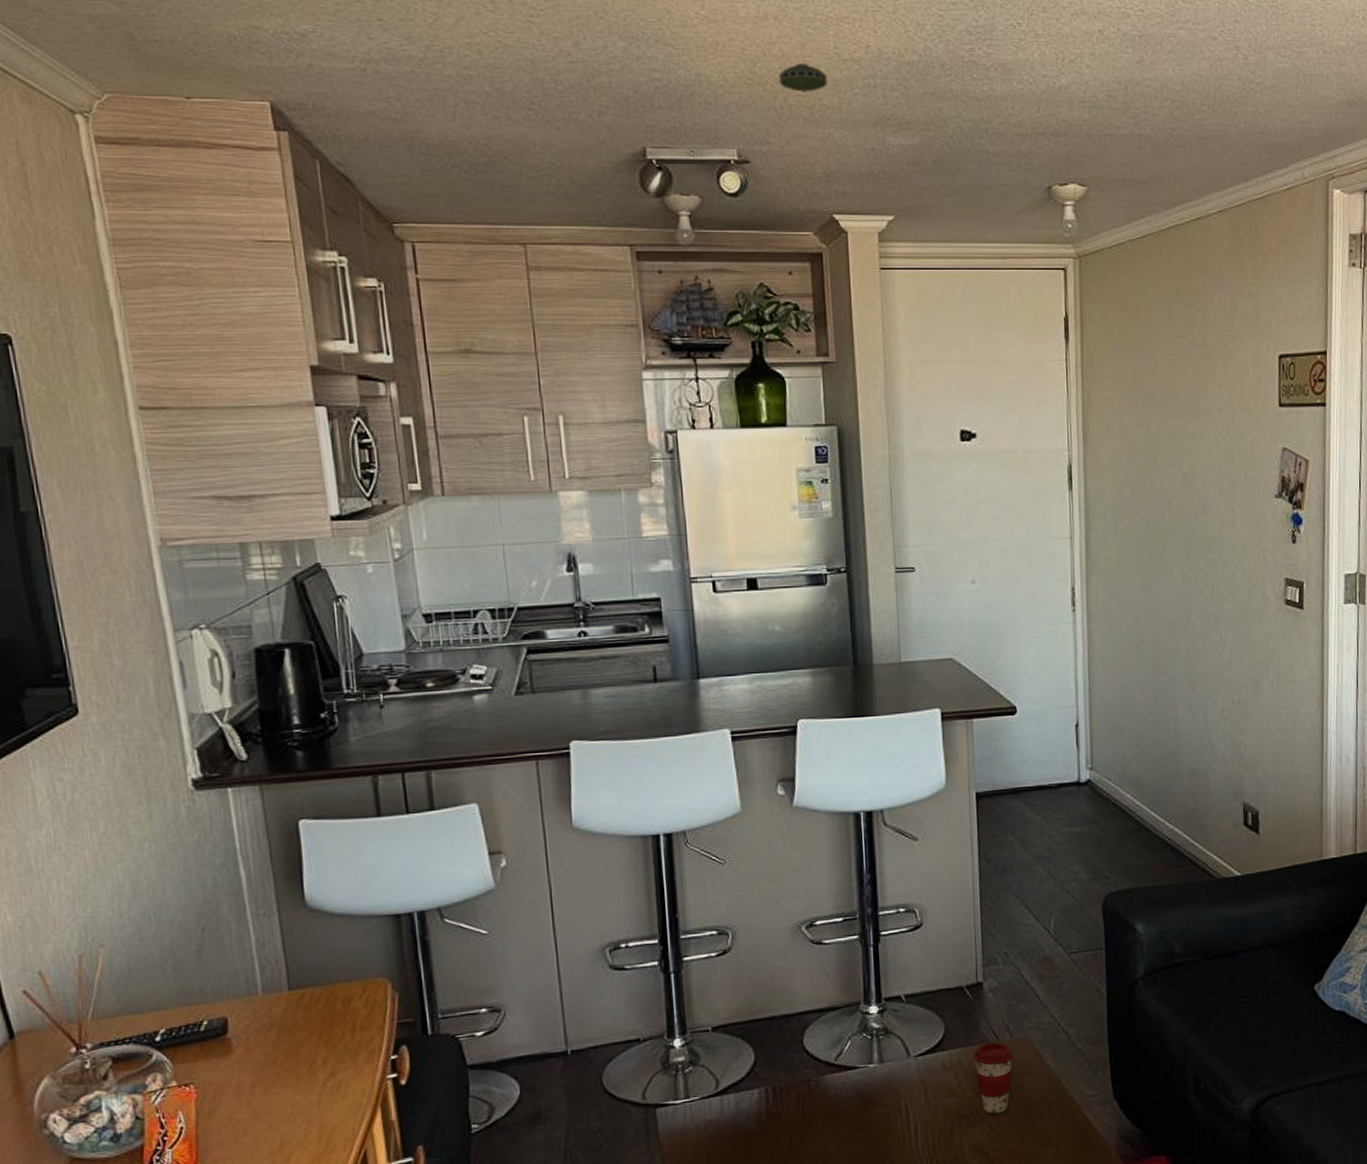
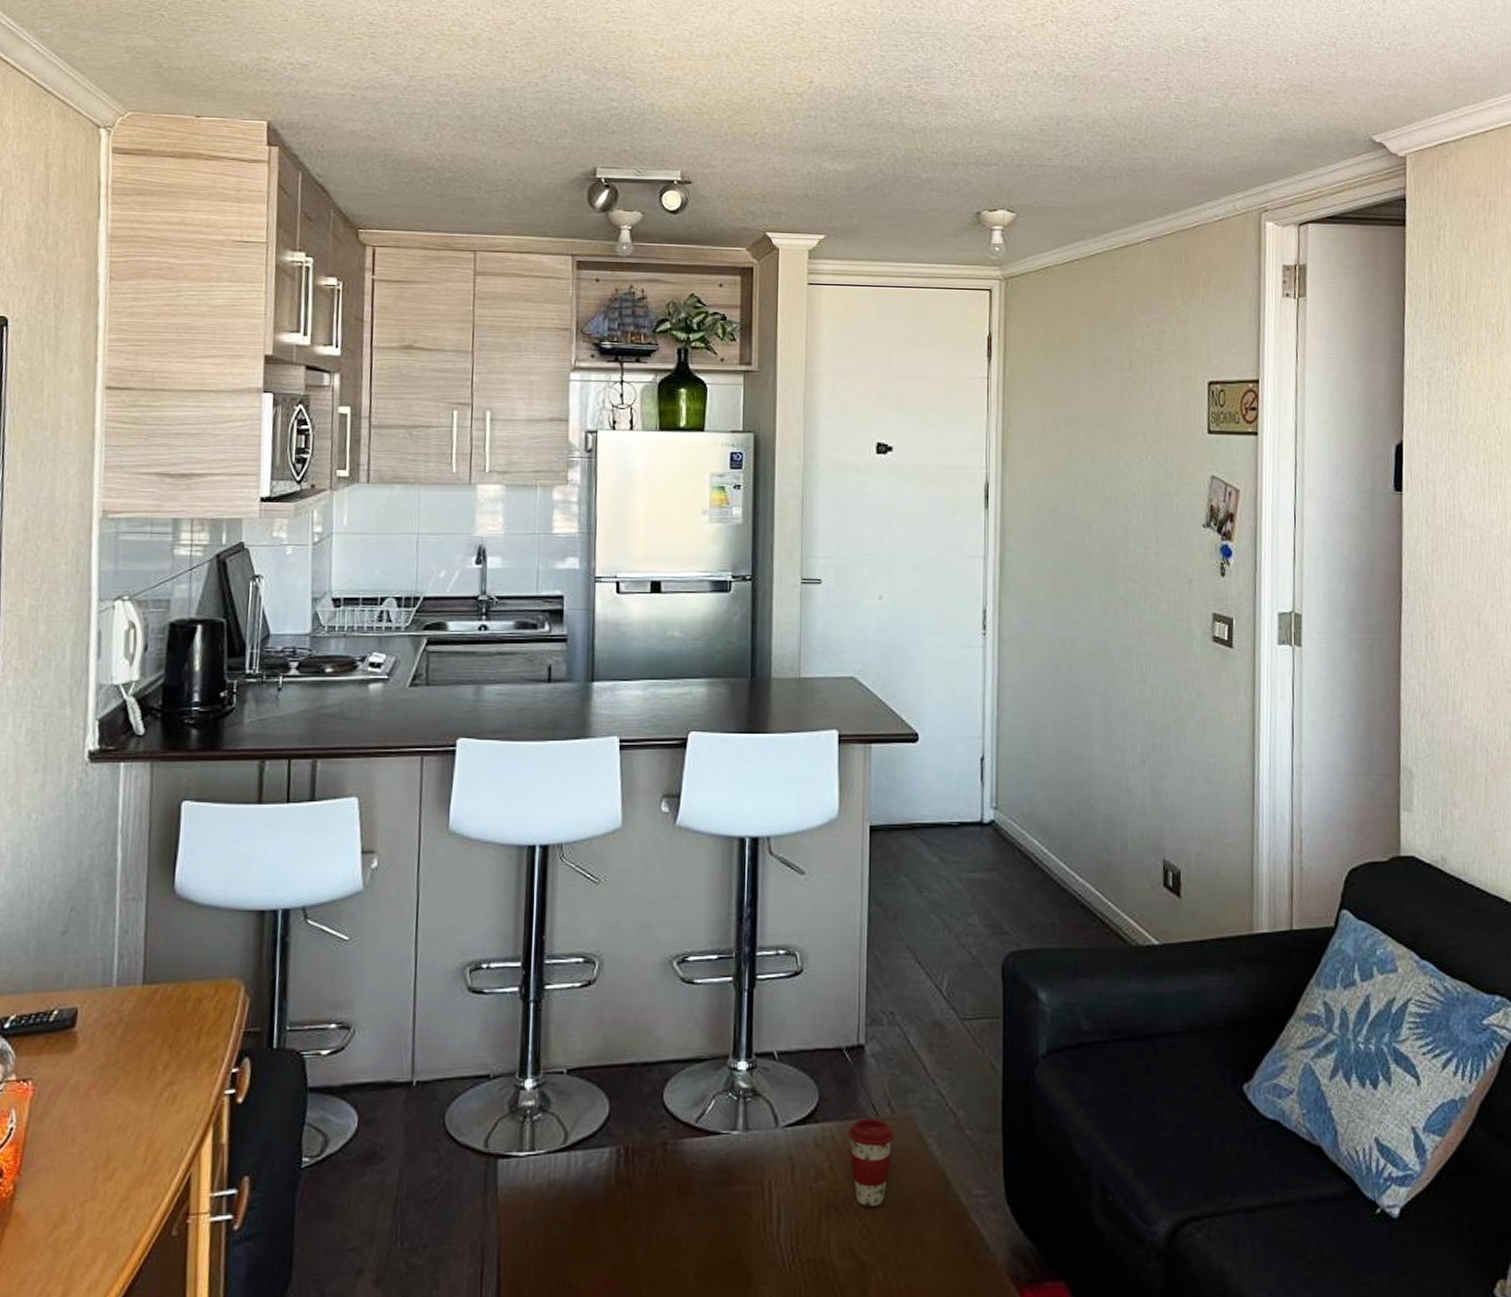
smoke detector: present [778,63,828,92] -> none [725,96,771,122]

